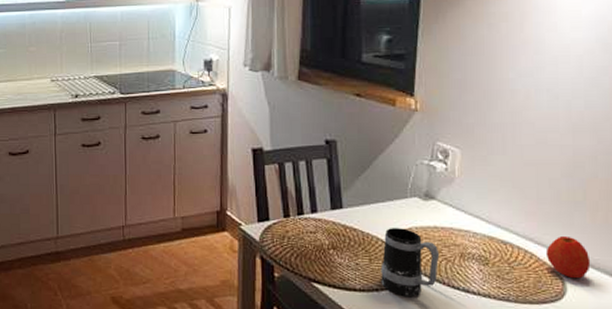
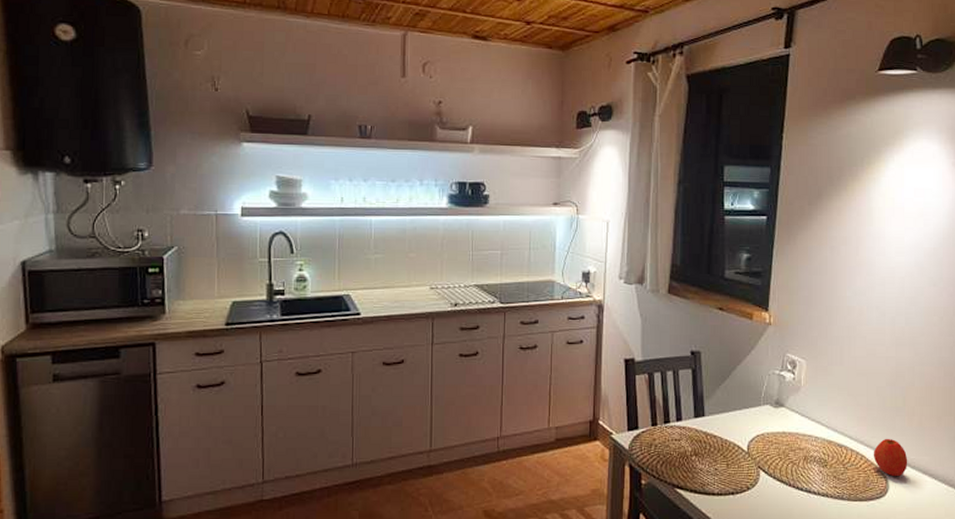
mug: present [380,228,440,296] -> none [736,434,787,498]

